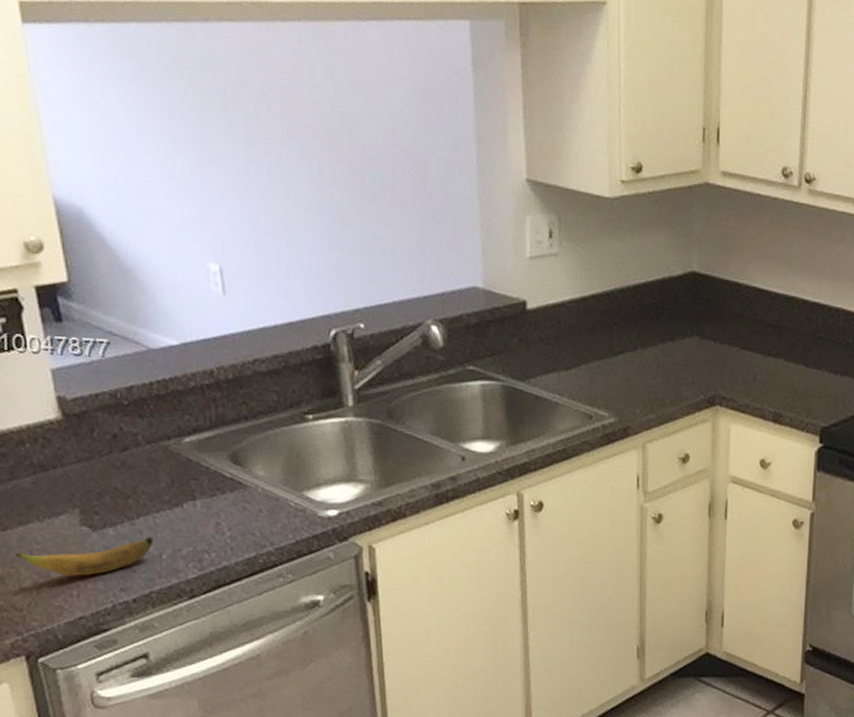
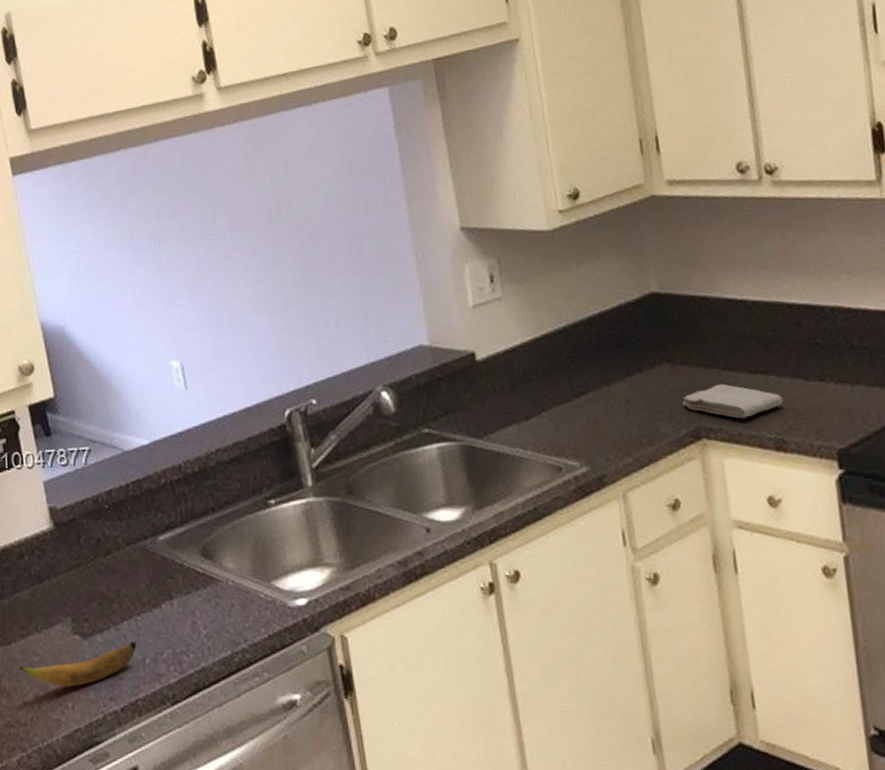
washcloth: none [704,360,787,392] -> present [682,383,784,419]

